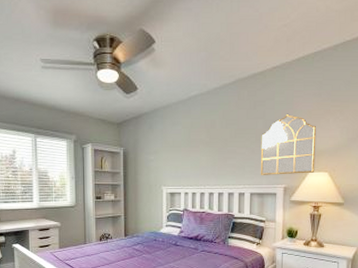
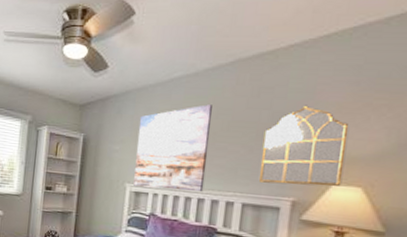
wall art: none [168,117,223,188] -> present [133,104,212,193]

